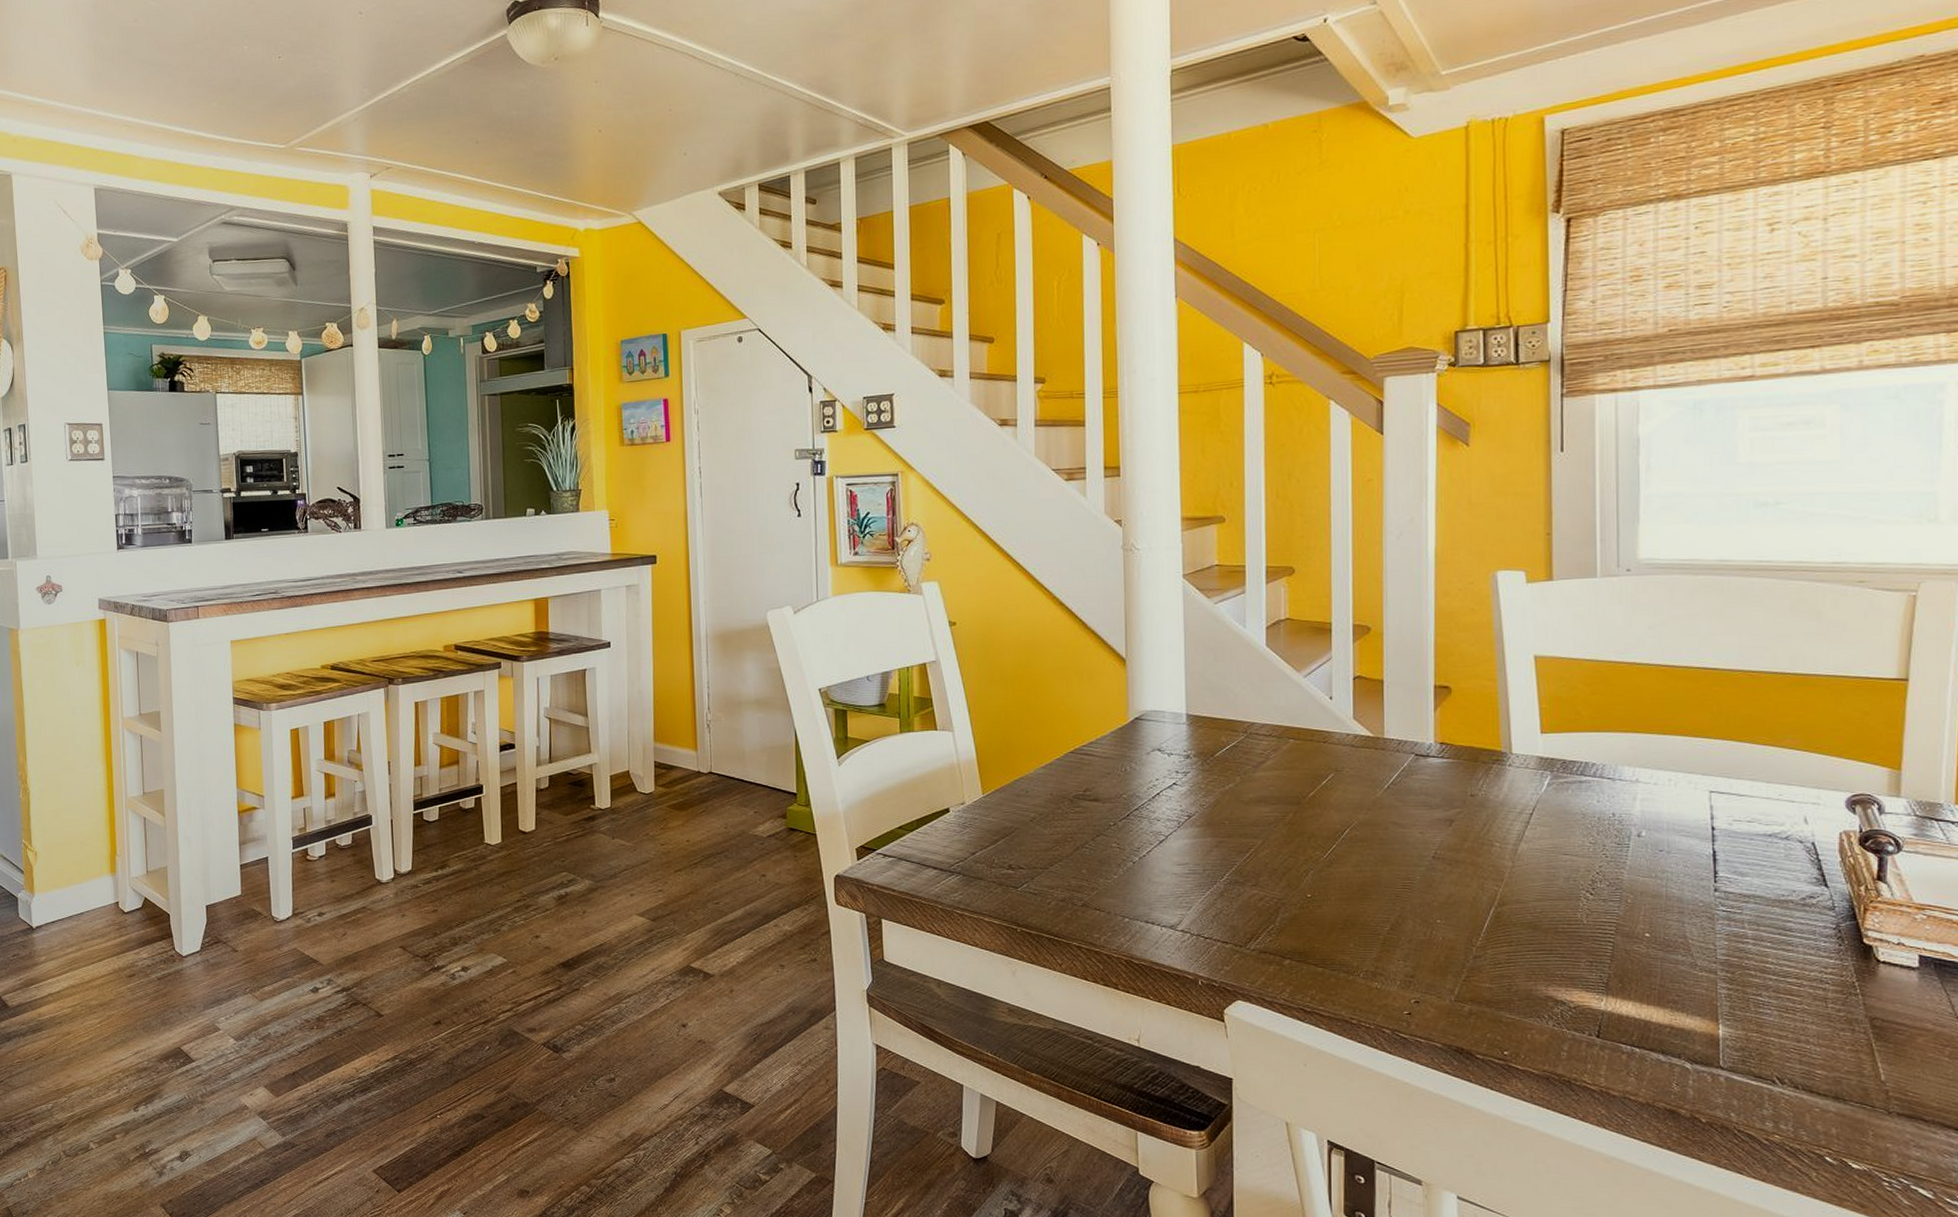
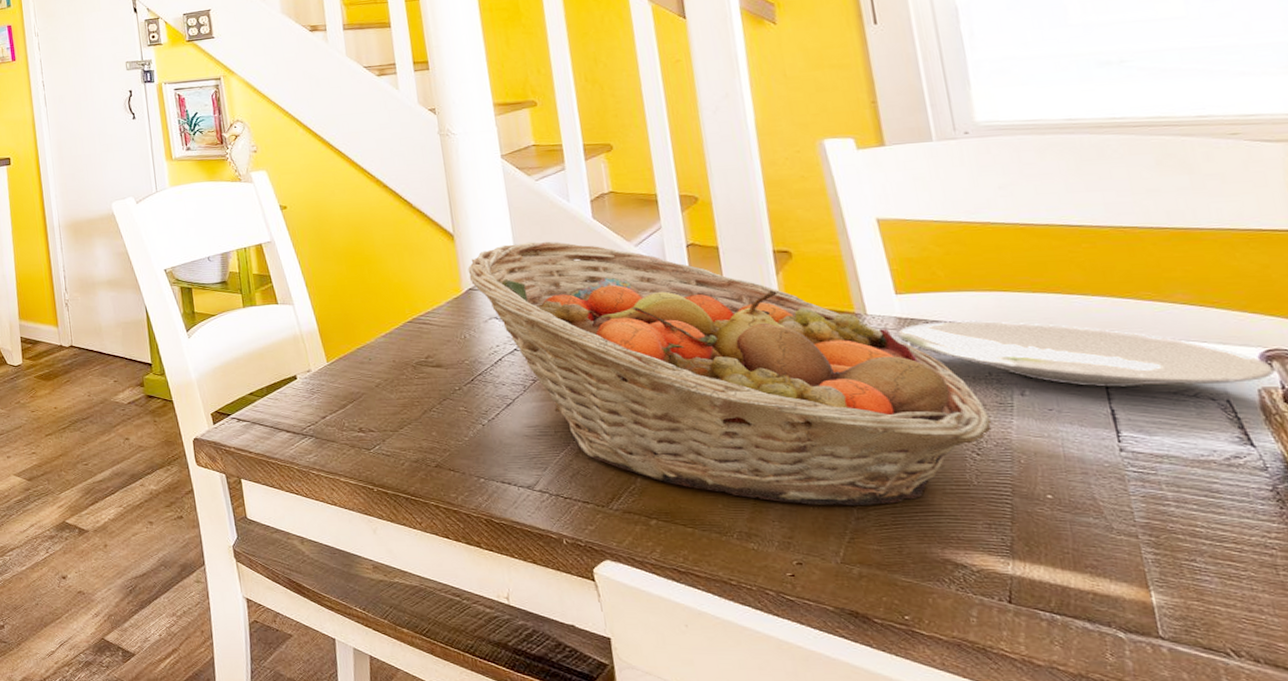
fruit basket: none [1136,669,1609,945] -> present [468,241,992,506]
plate: none [1537,761,1856,830] -> present [897,320,1274,389]

